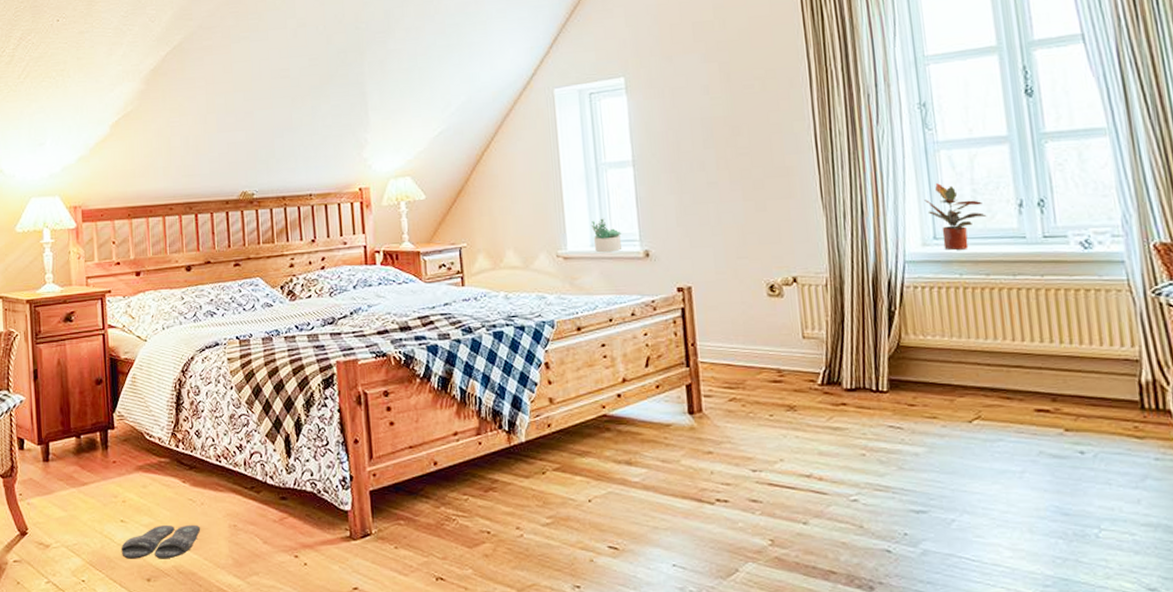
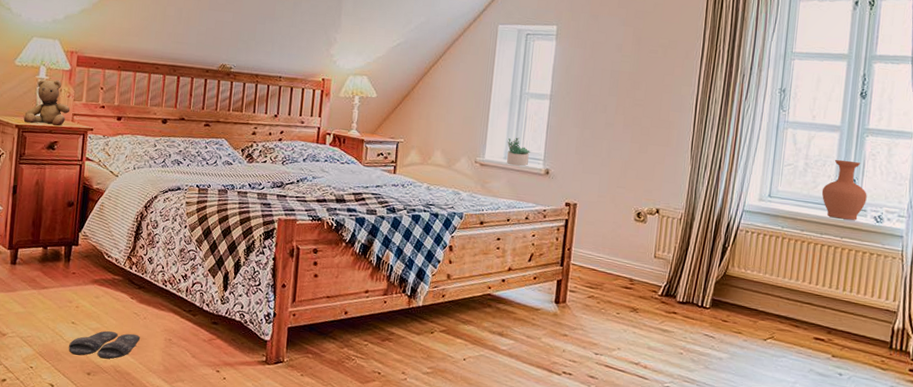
teddy bear: none [33,241,83,296] -> present [23,79,70,127]
potted plant: present [924,183,987,250] -> none [768,154,812,208]
vase: none [1001,176,1065,252] -> present [821,159,867,220]

